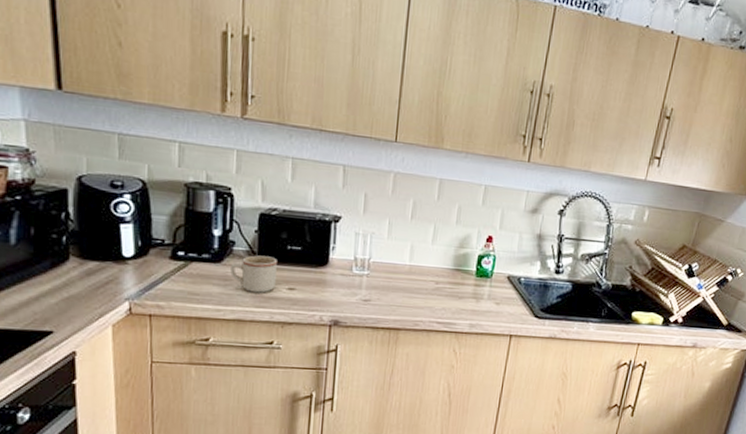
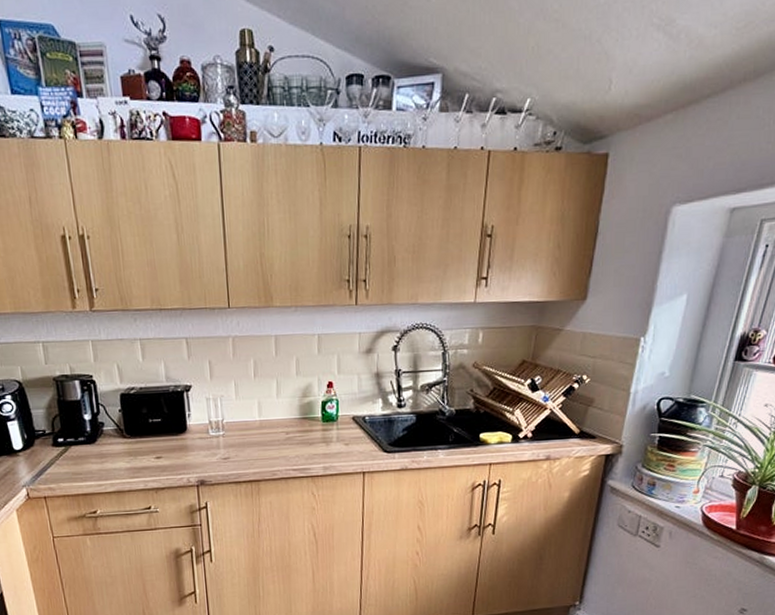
mug: present [230,255,277,293] -> none [103,431,144,466]

